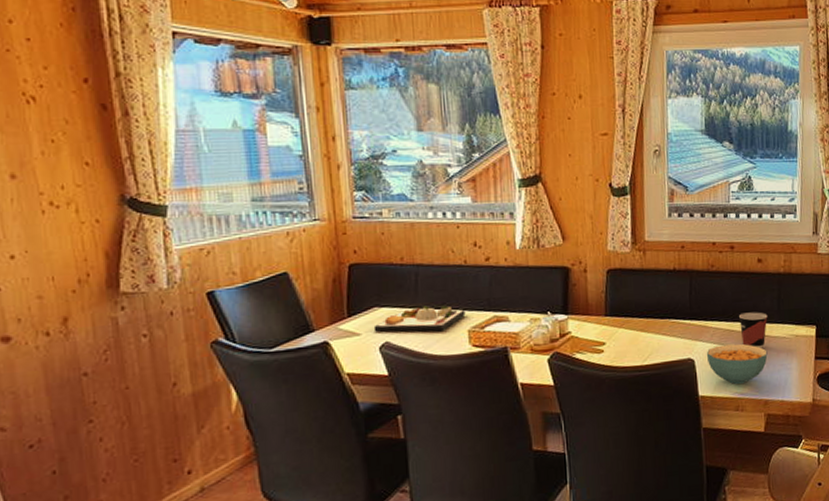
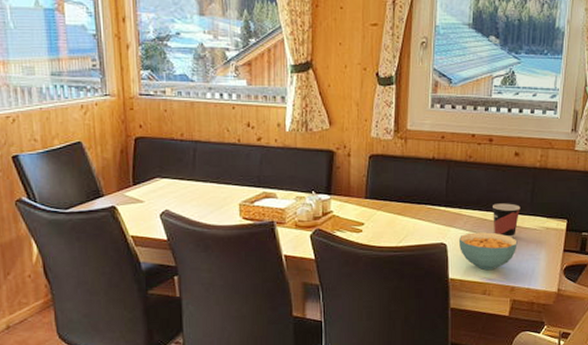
dinner plate: present [373,306,466,332] -> none [155,179,237,204]

